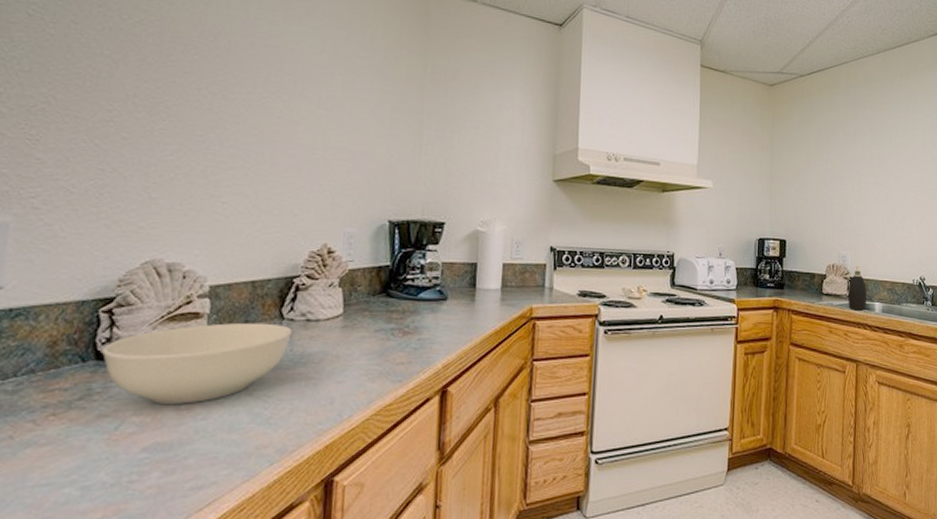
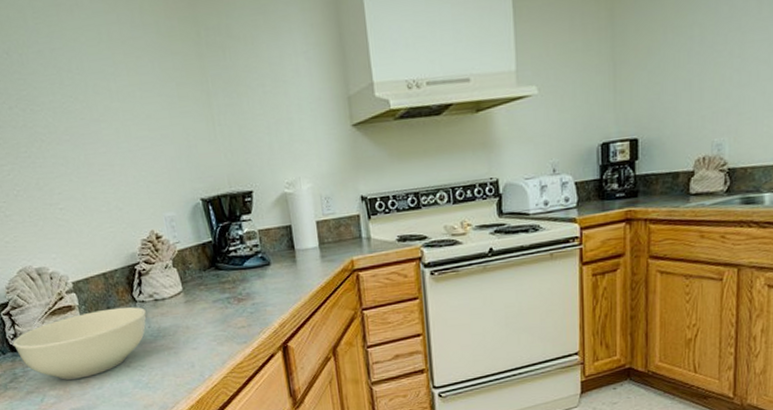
soap dispenser: present [848,265,867,312] -> none [725,152,753,209]

